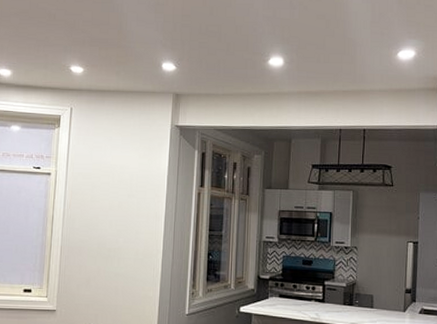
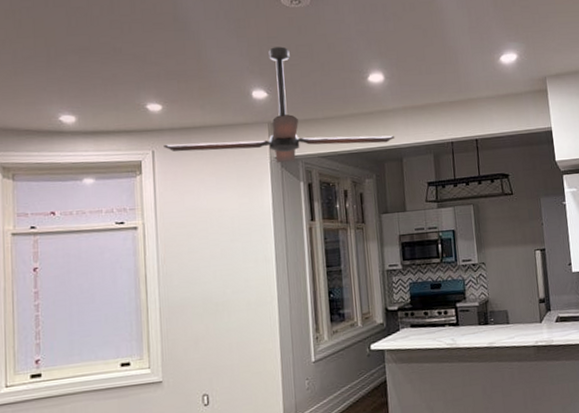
ceiling fan: none [81,25,287,132] -> present [164,46,395,163]

